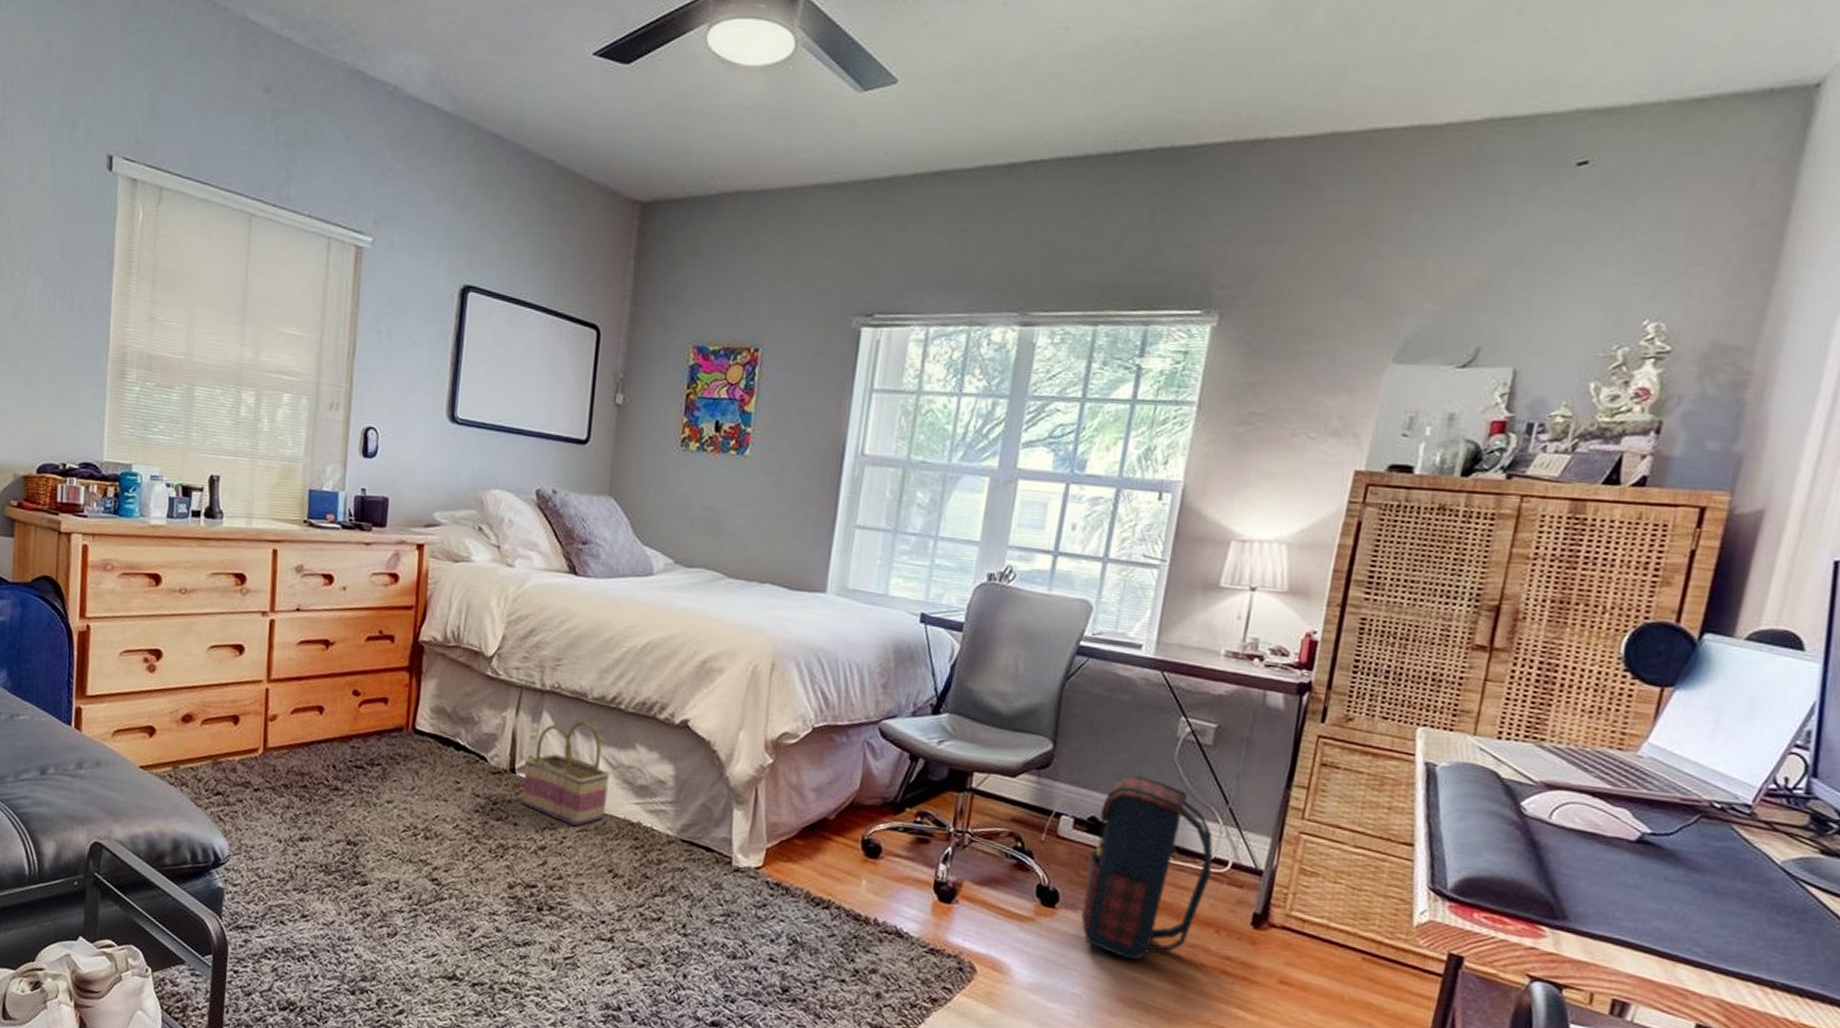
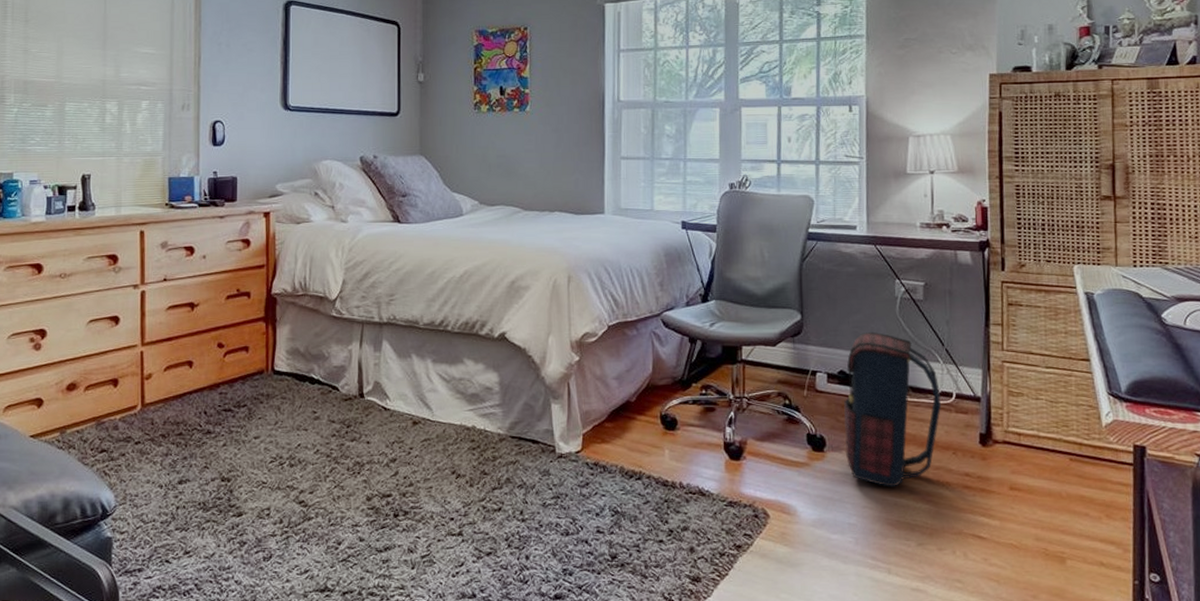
basket: present [521,719,611,827] -> none [371,344,445,437]

